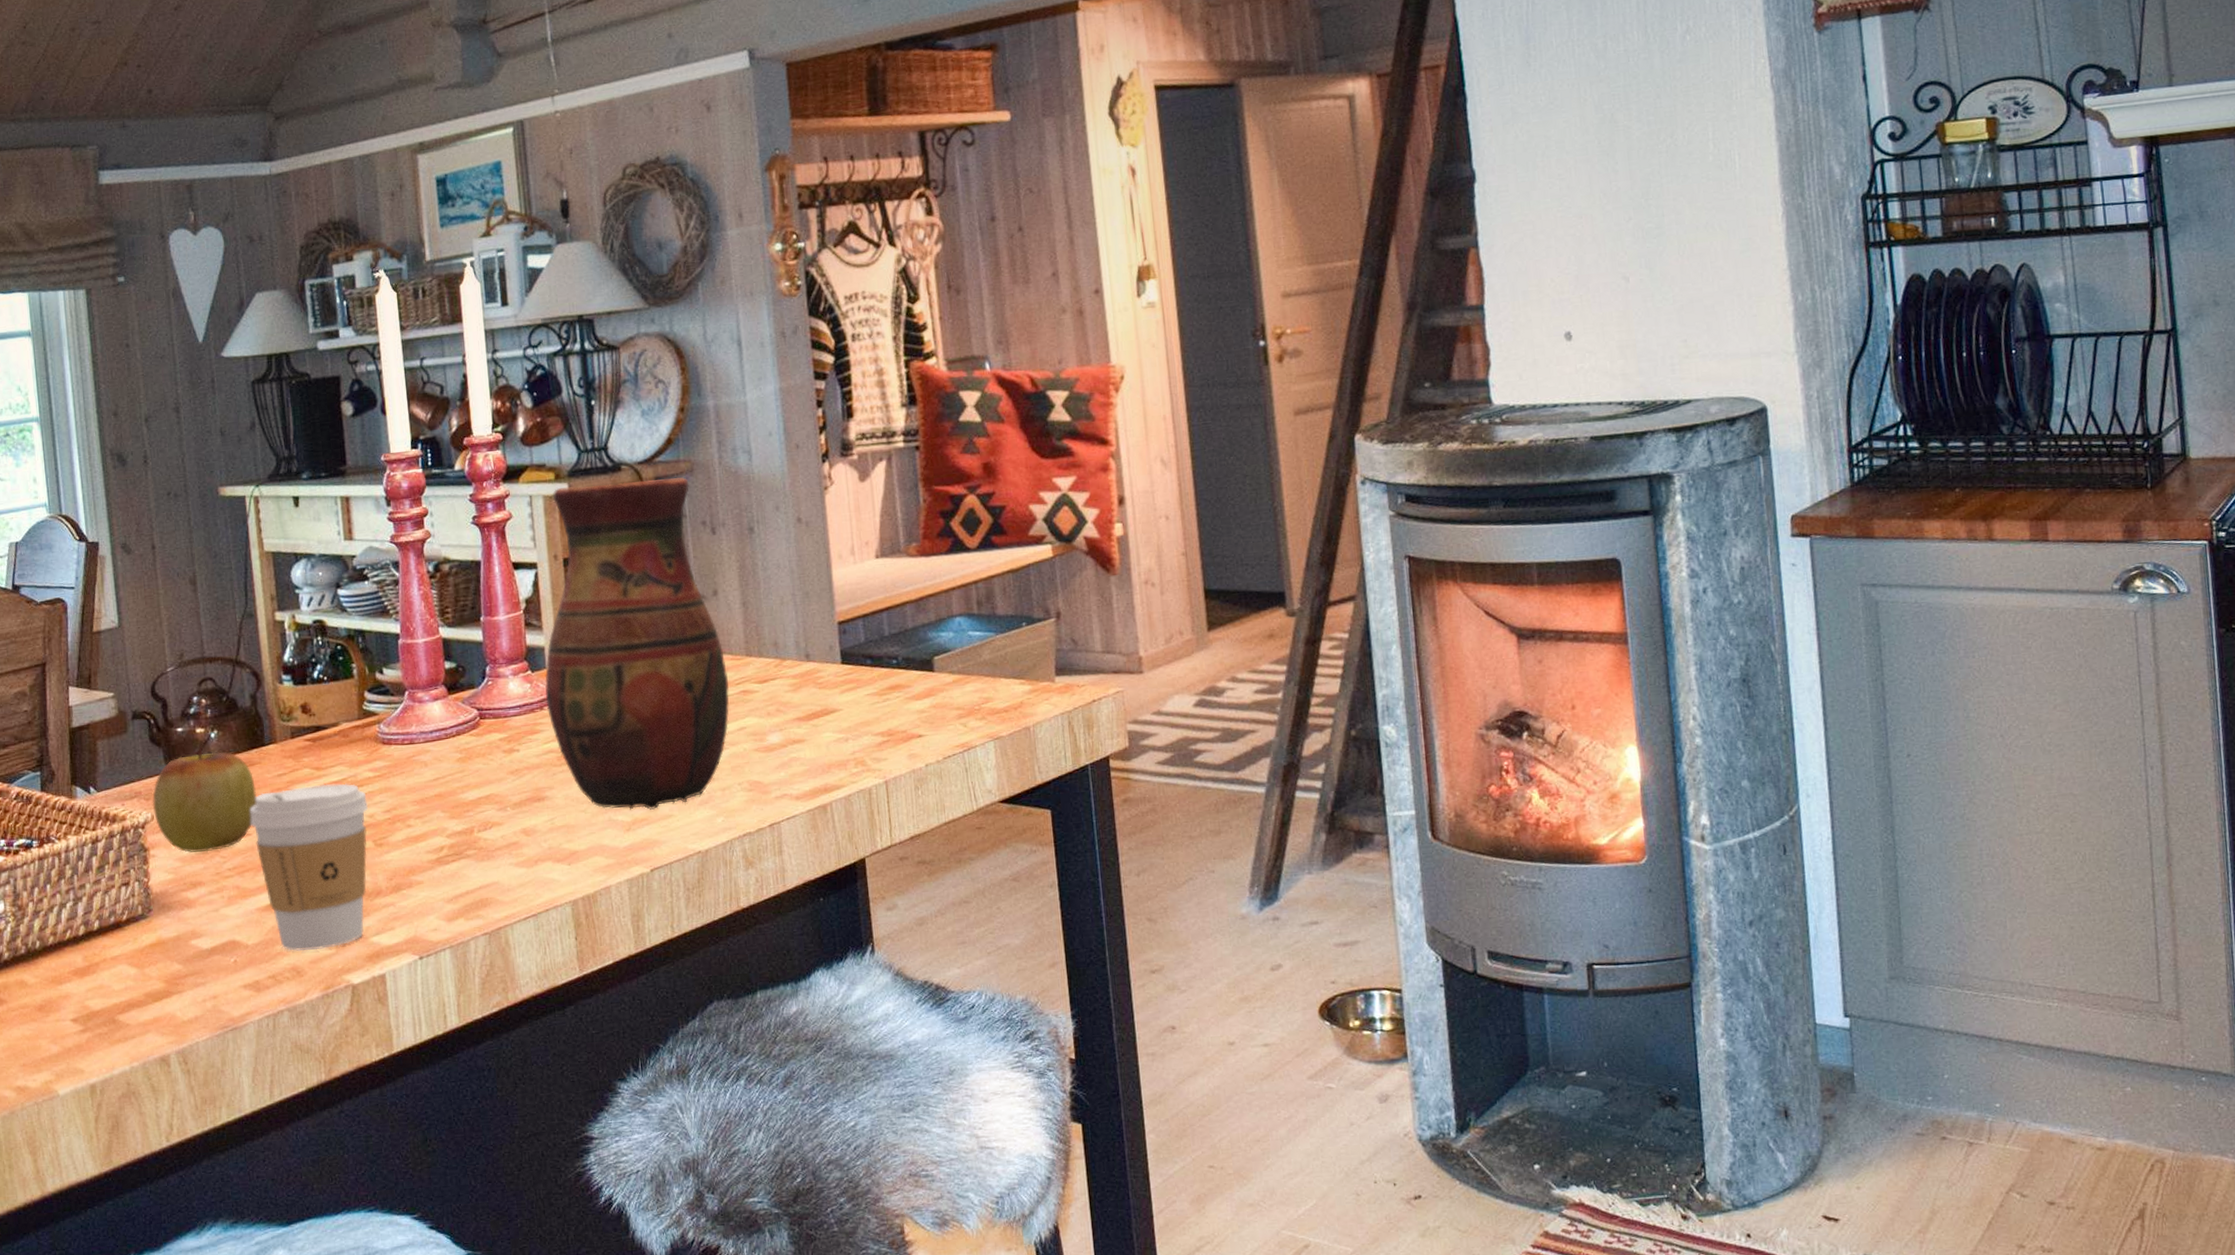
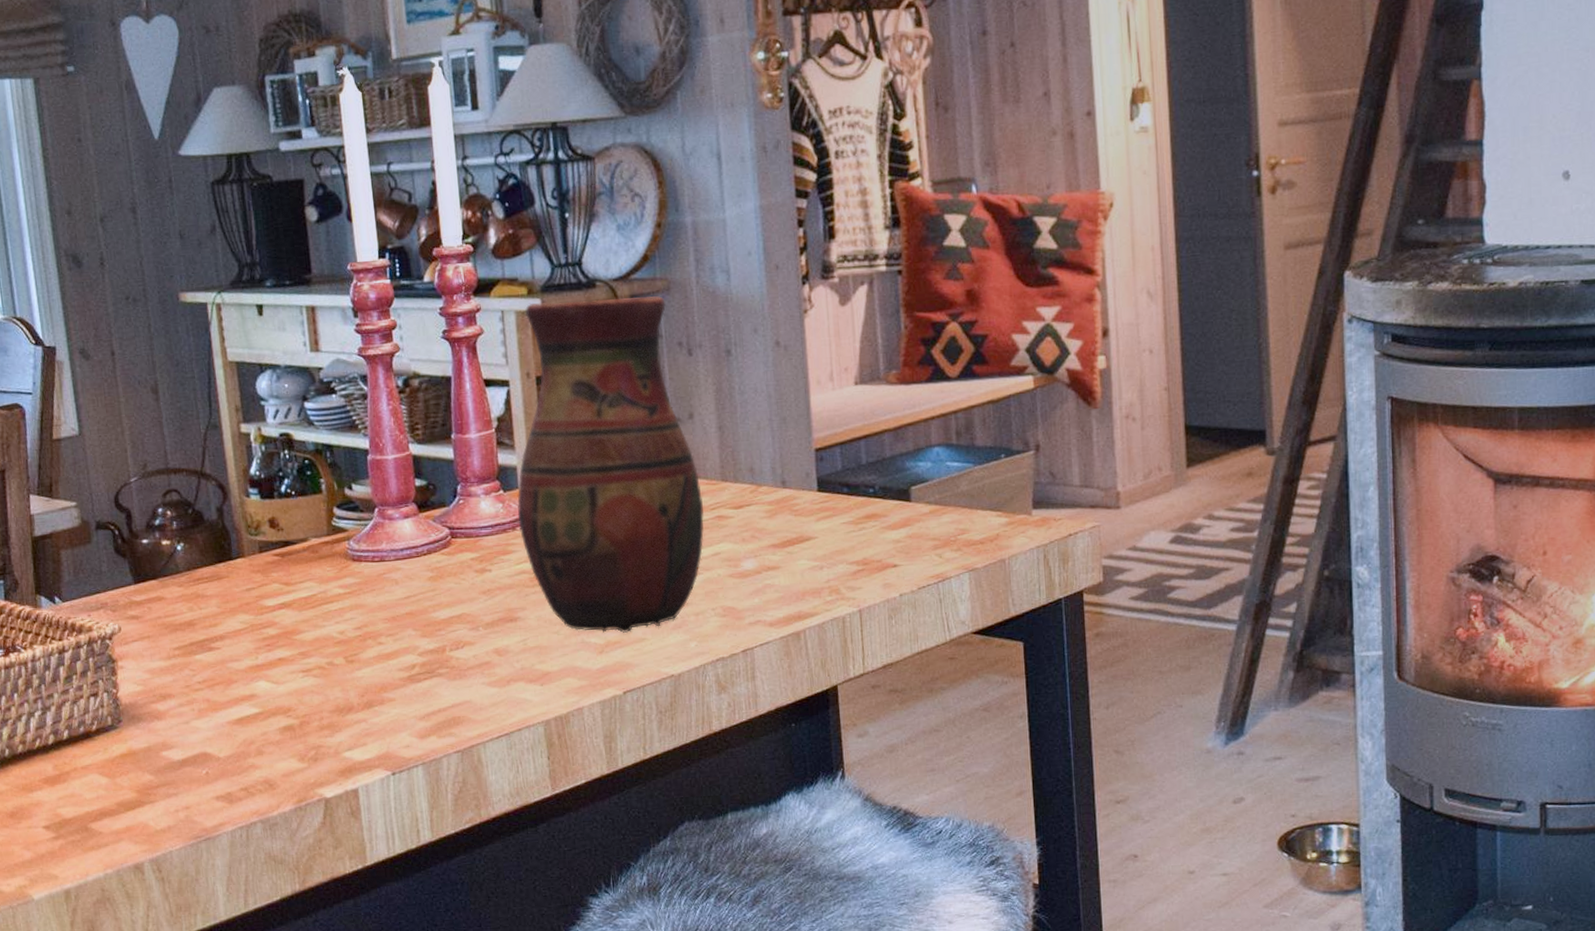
apple: present [152,740,257,853] -> none [118,553,226,665]
coffee cup: present [249,783,368,952] -> none [218,599,338,765]

